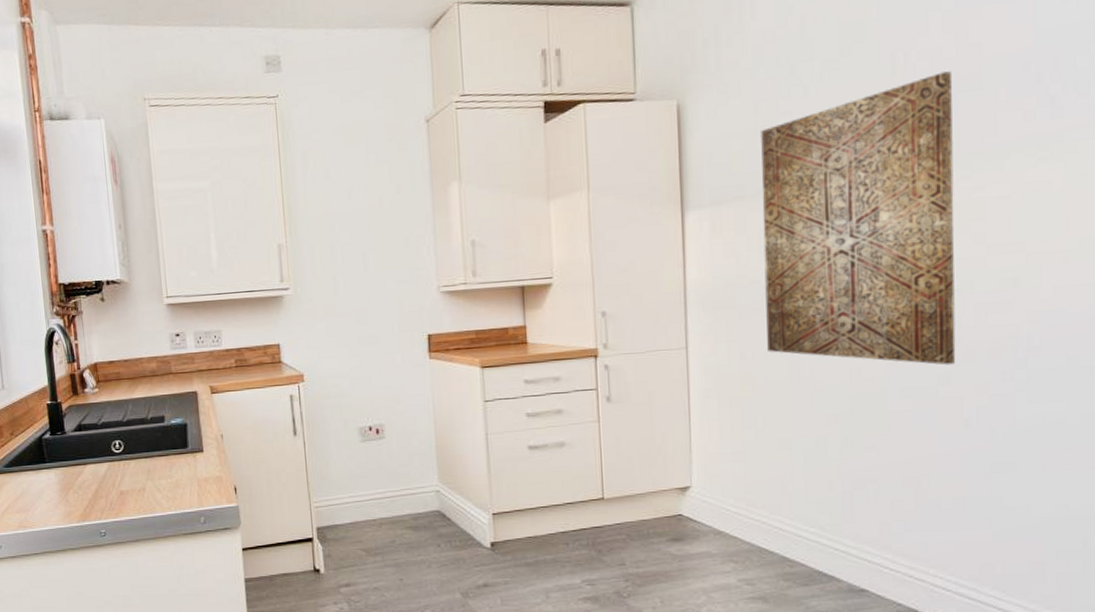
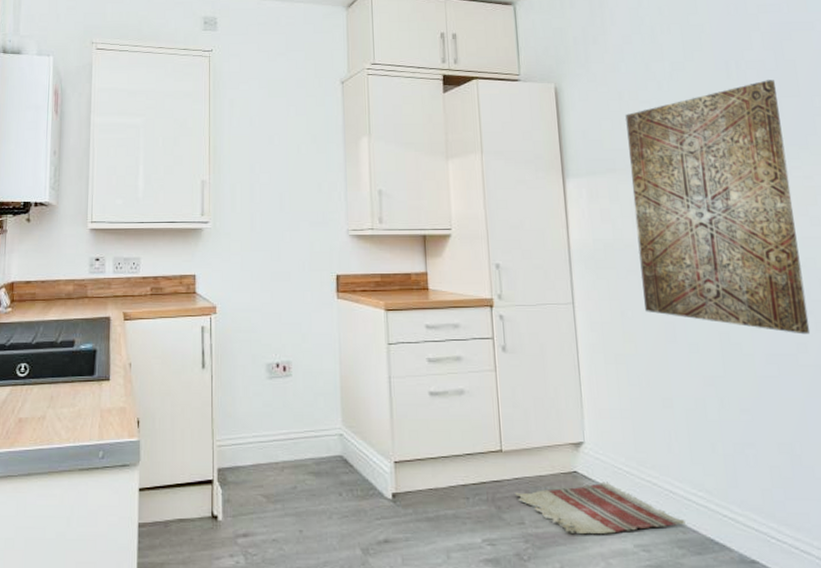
rug: none [616,522,794,572] -> present [515,481,686,534]

